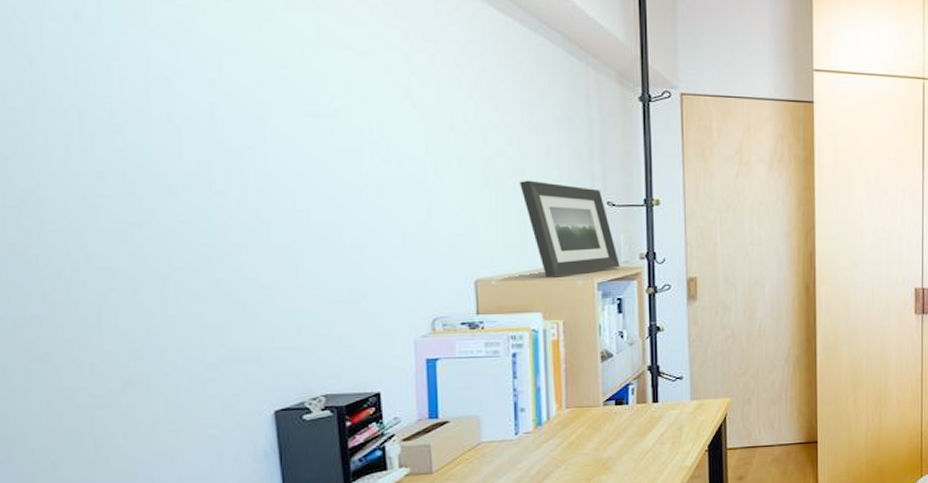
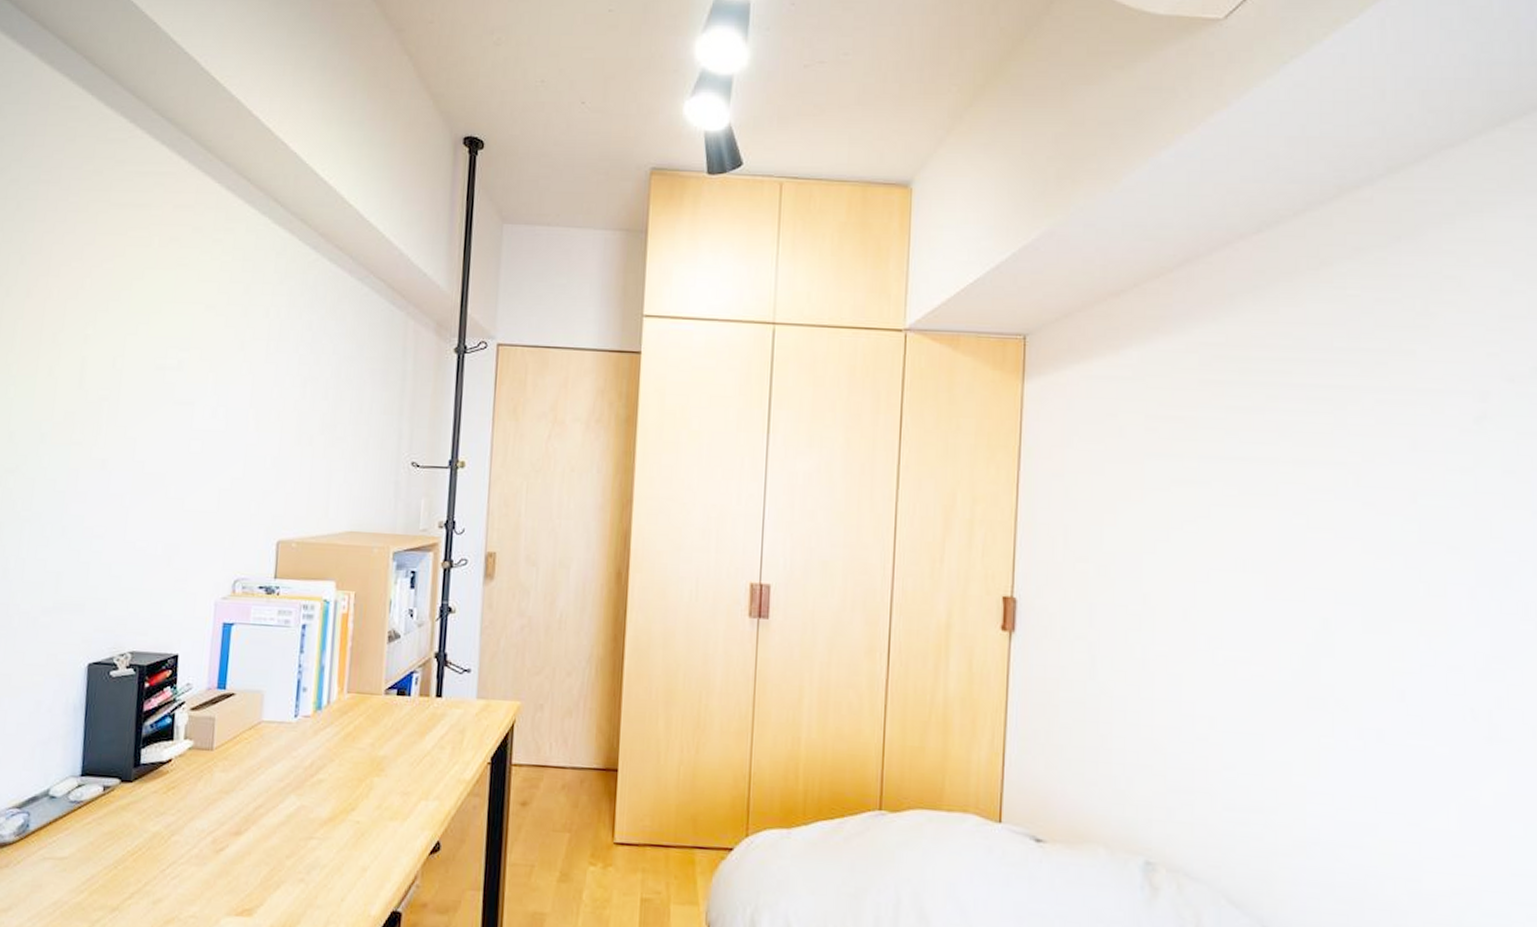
picture frame: present [520,180,620,277] -> none [330,436,418,543]

